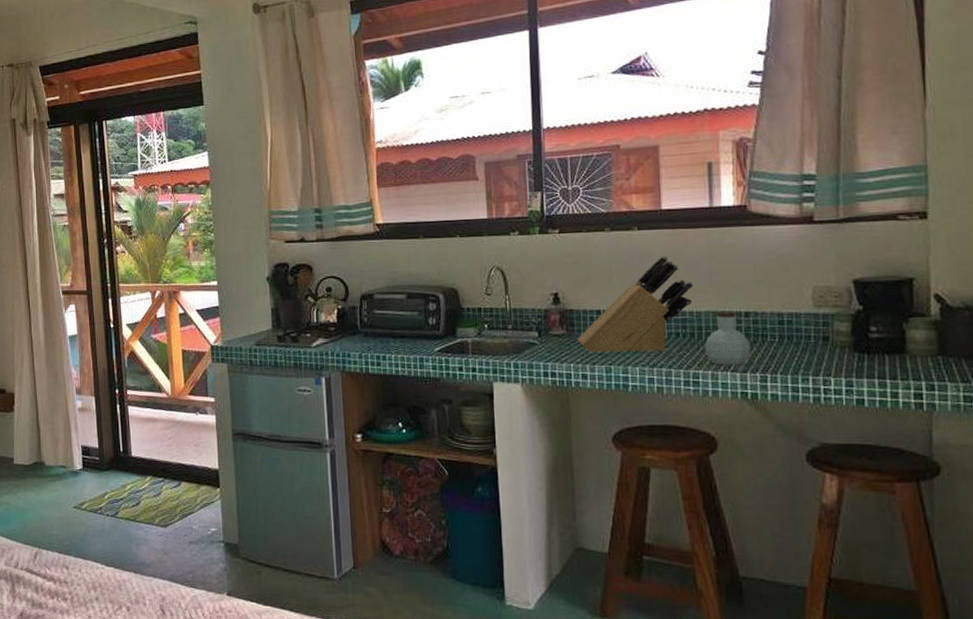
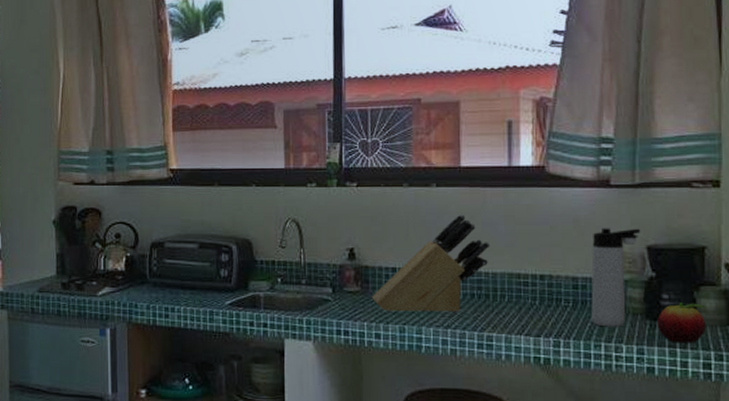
jar: present [705,311,751,366] -> none [499,273,545,329]
thermos bottle: none [797,262,847,361] -> present [591,228,641,327]
fruit: none [866,334,916,374] -> present [657,303,706,343]

